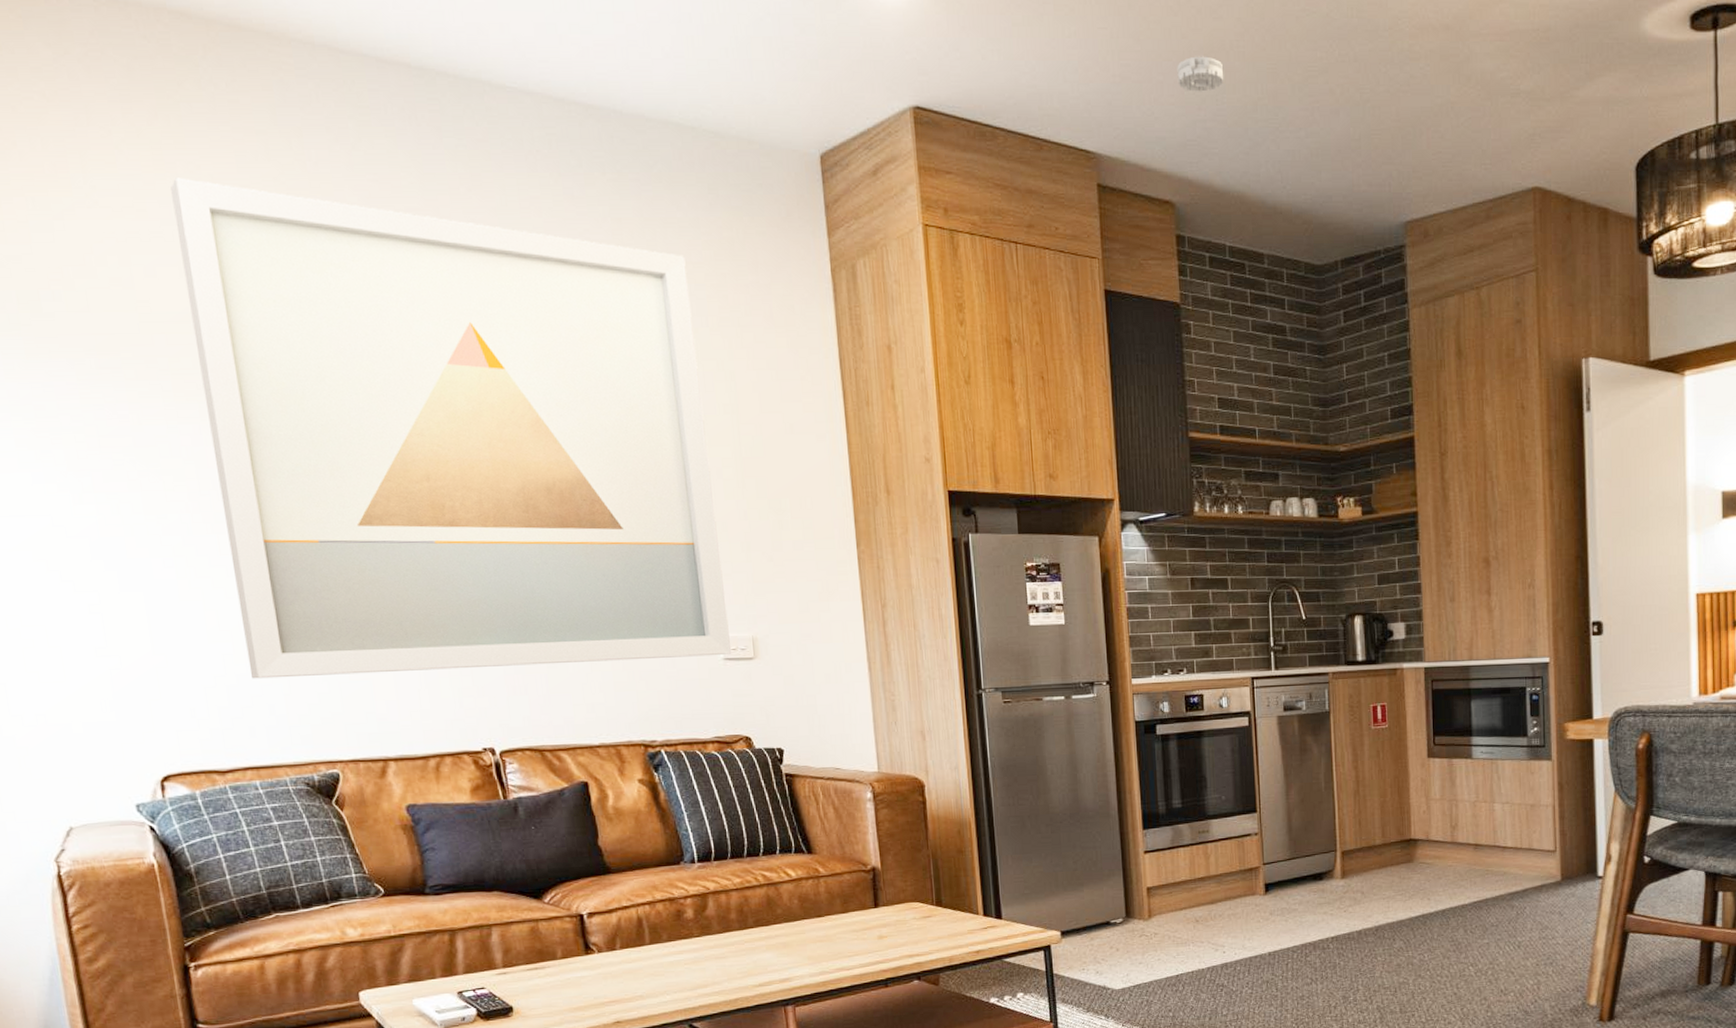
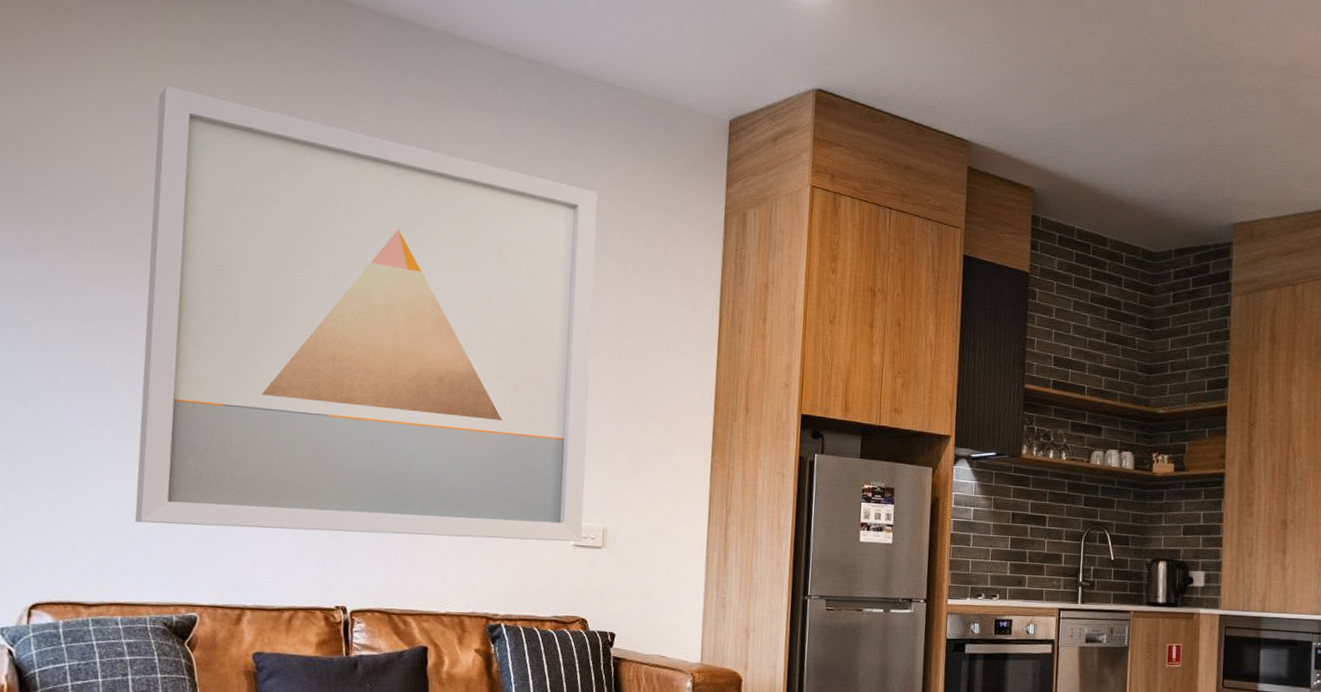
smoke detector: present [1177,56,1224,92] -> none [1047,71,1088,101]

